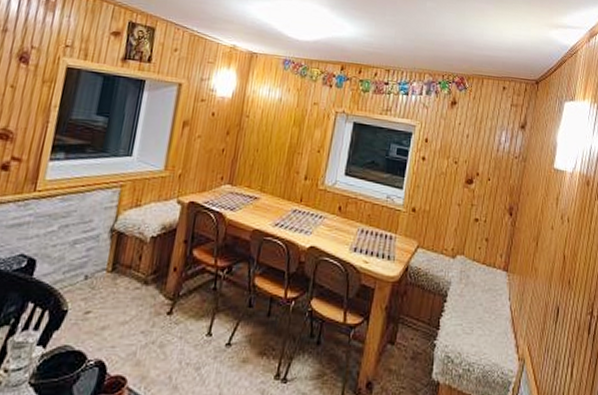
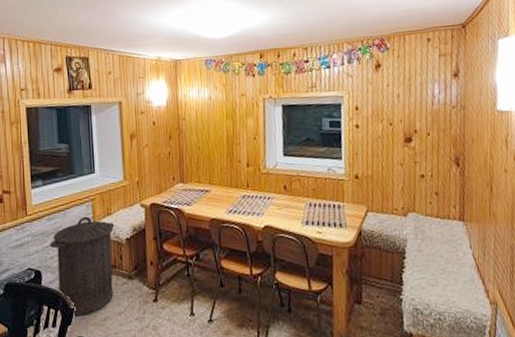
trash can: none [53,203,142,319] -> present [49,216,115,315]

